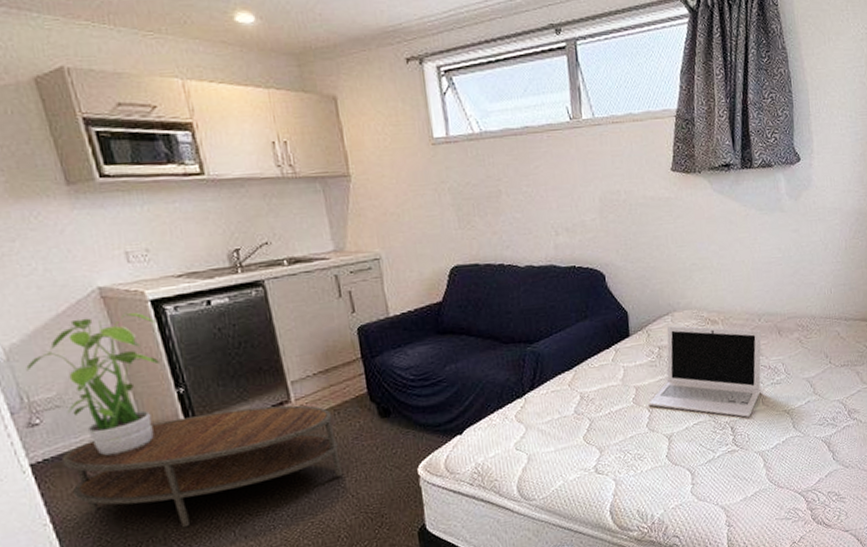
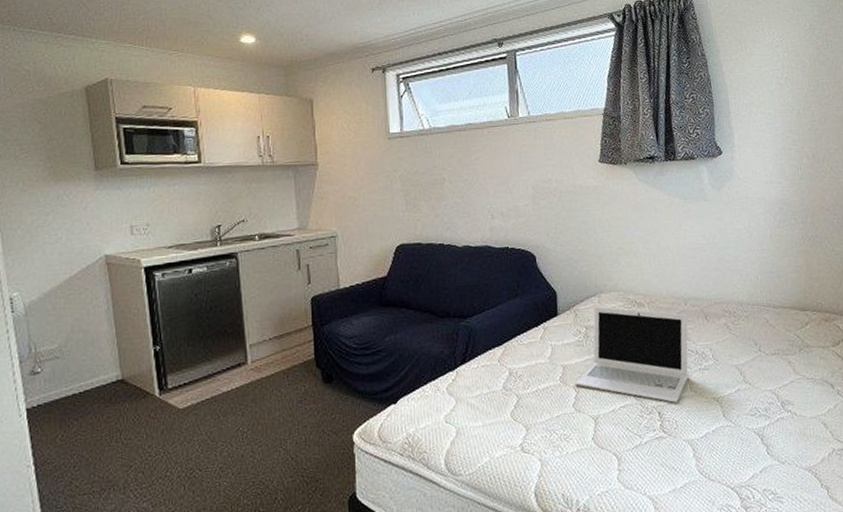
potted plant: present [26,311,160,456] -> none [39,276,145,405]
coffee table: present [61,405,342,528] -> none [51,366,285,479]

